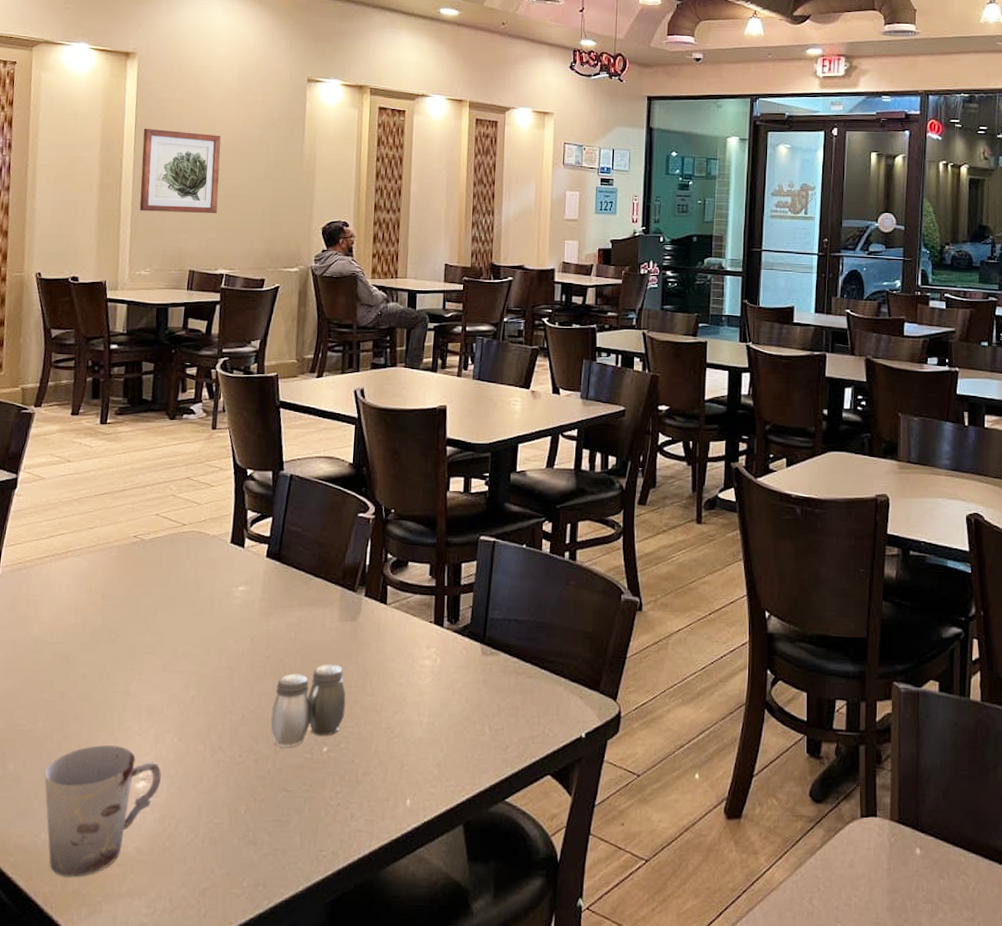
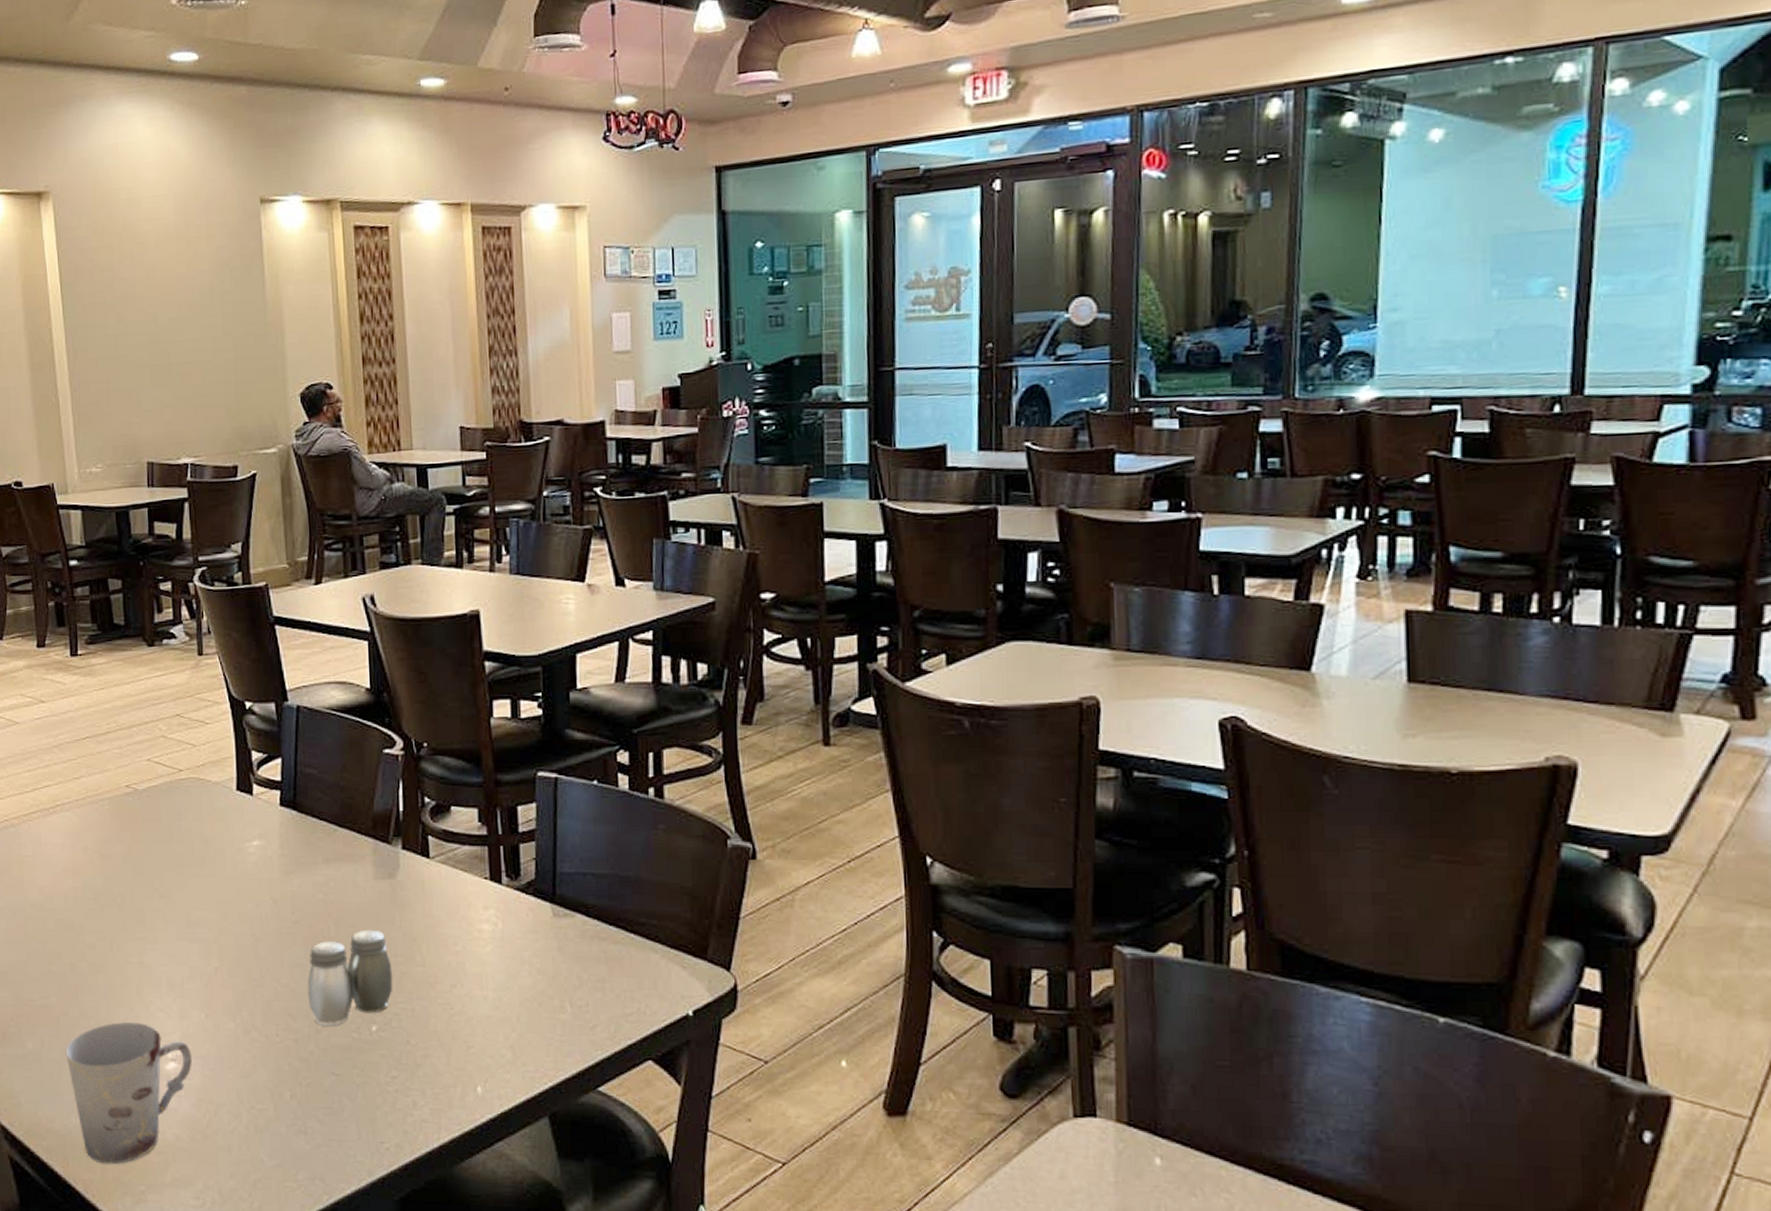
wall art: present [139,128,221,214] -> none [70,286,170,394]

